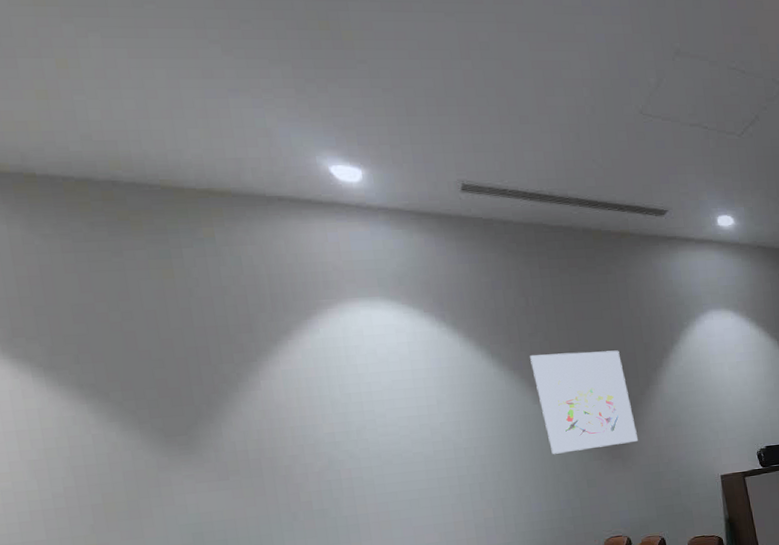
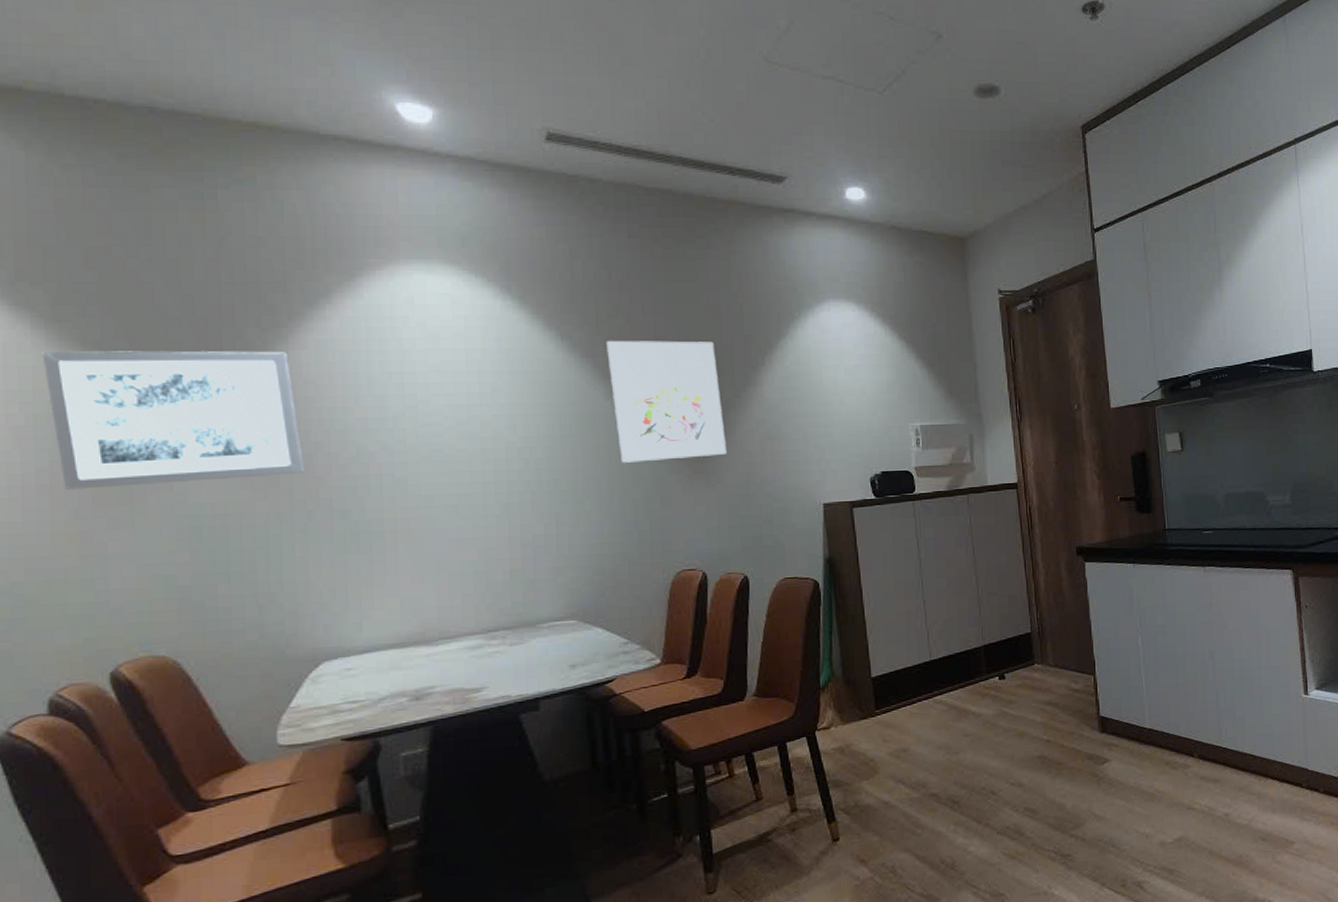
wall art: none [44,382,285,510] -> present [42,350,304,490]

